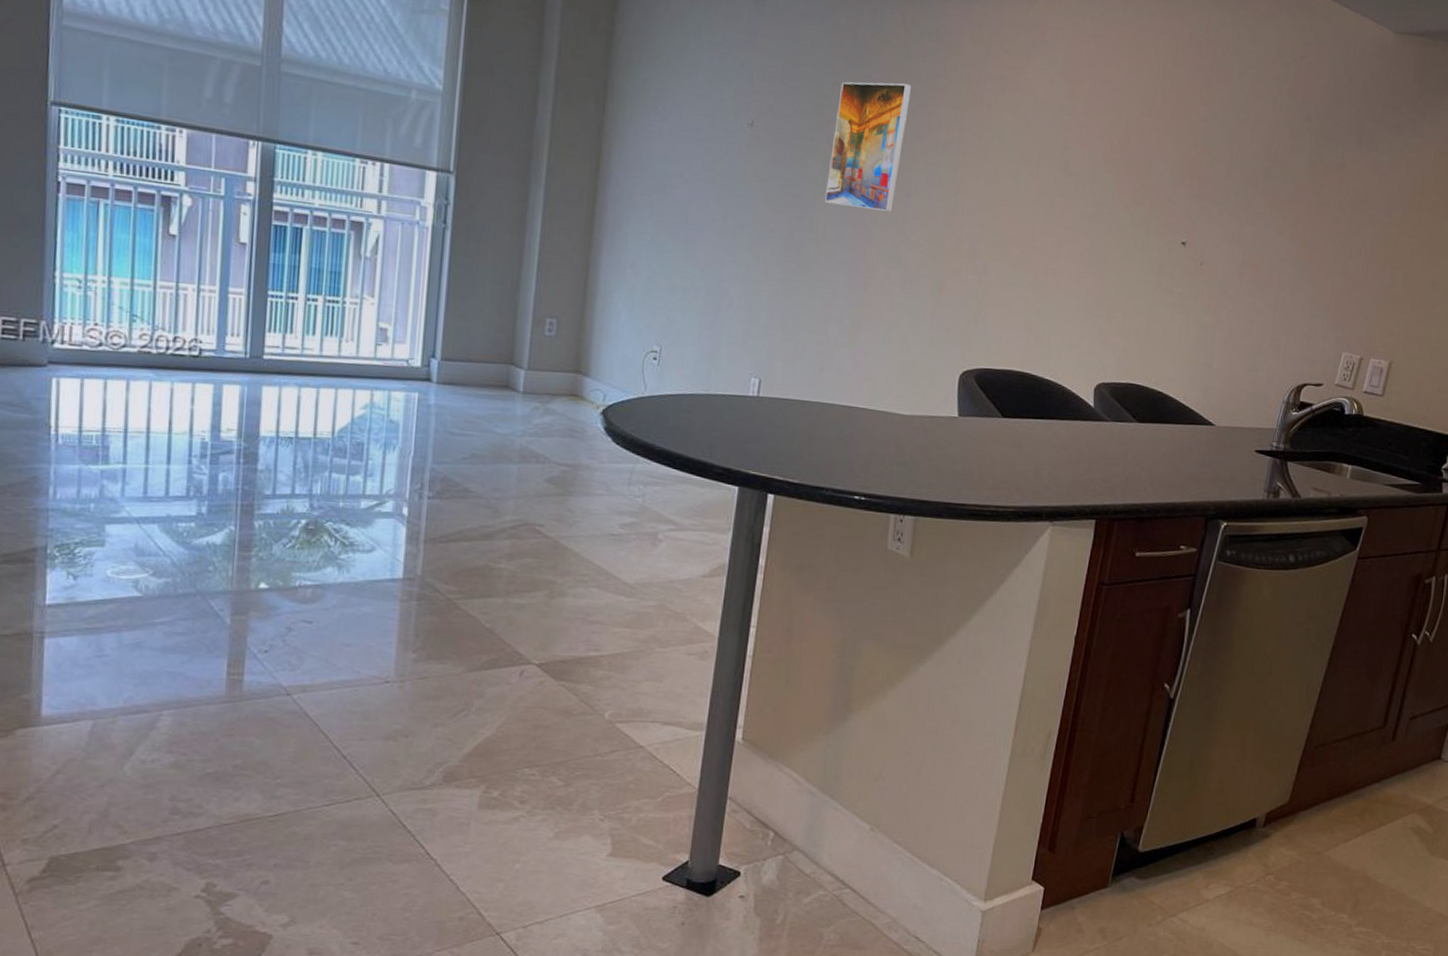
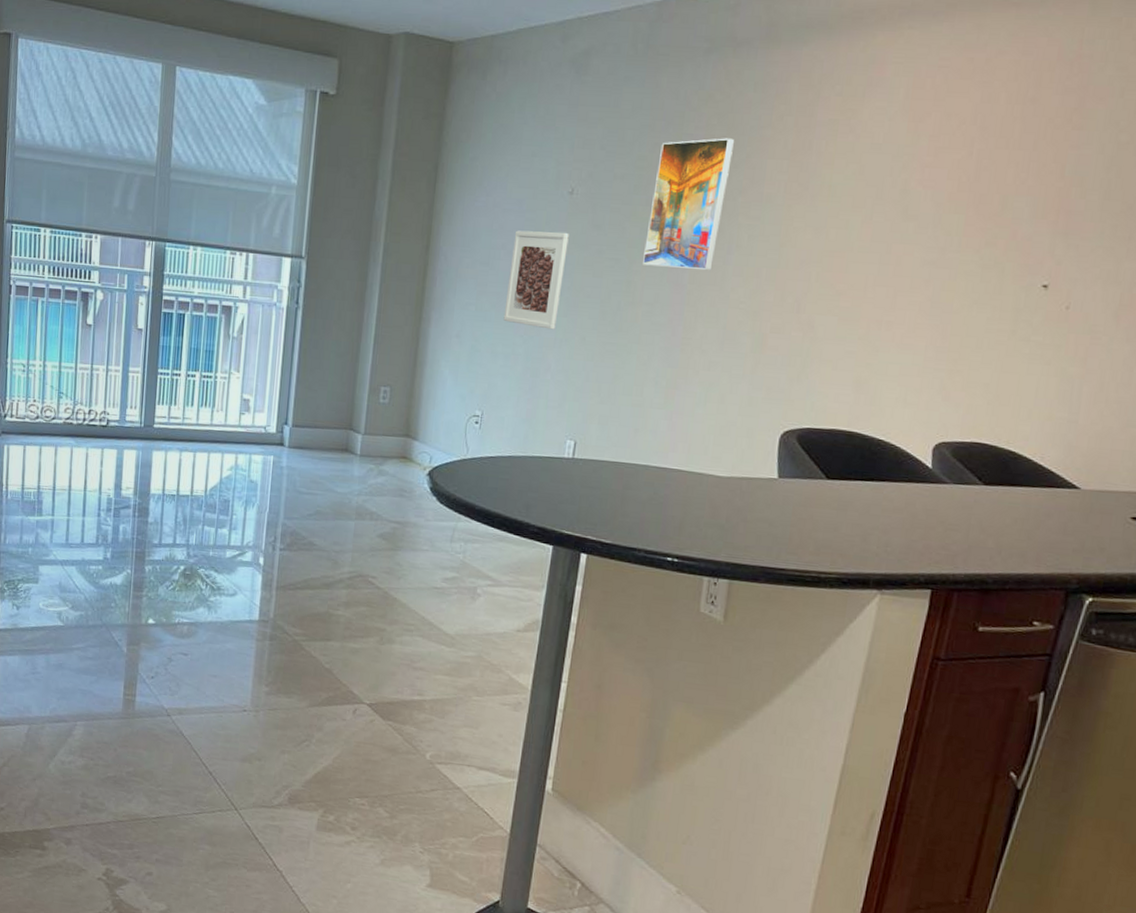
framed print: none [682,159,750,264] -> present [503,230,569,330]

